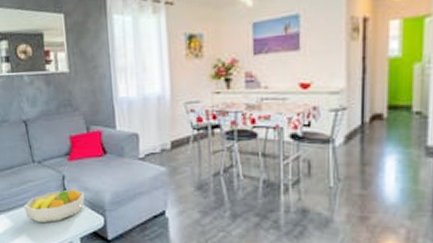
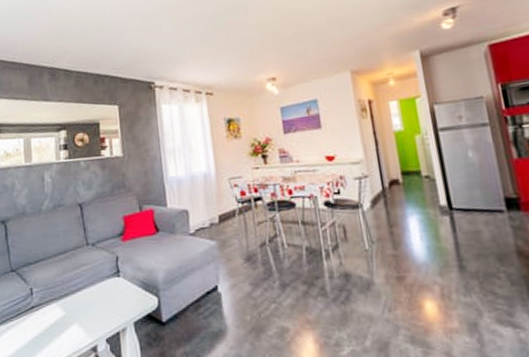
fruit bowl: present [24,189,85,222] -> none [77,270,138,309]

